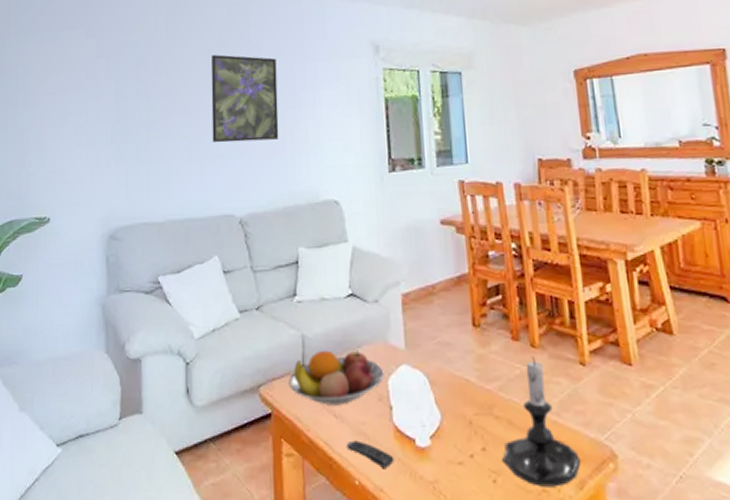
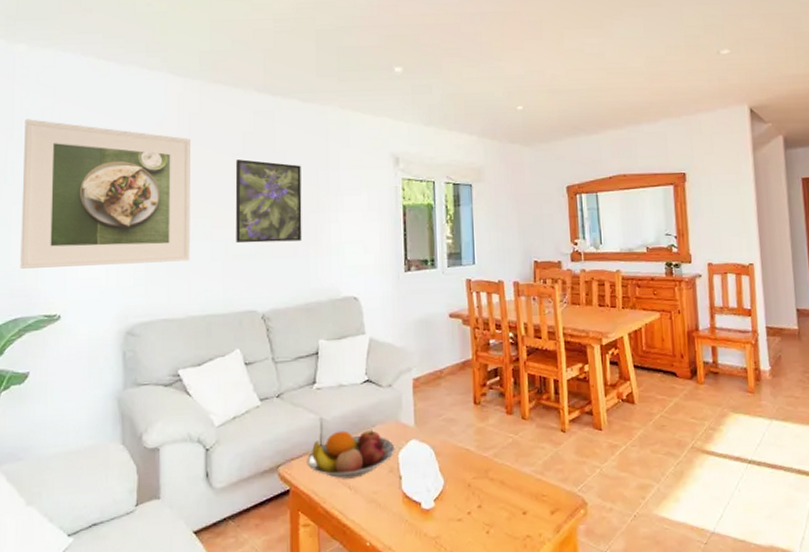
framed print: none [15,24,169,171] -> present [20,119,192,269]
remote control: present [347,440,394,468] -> none [360,507,402,530]
candle holder: present [502,356,582,487] -> none [495,427,559,534]

